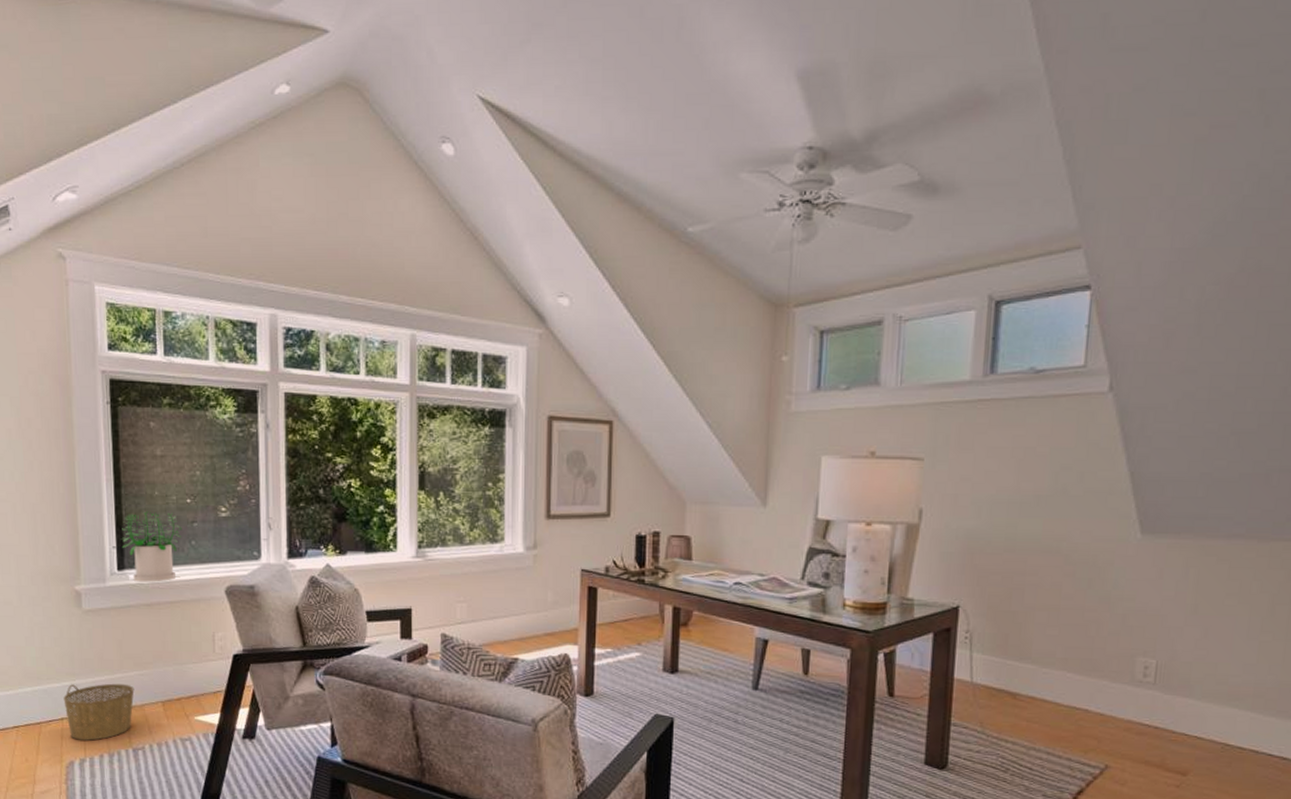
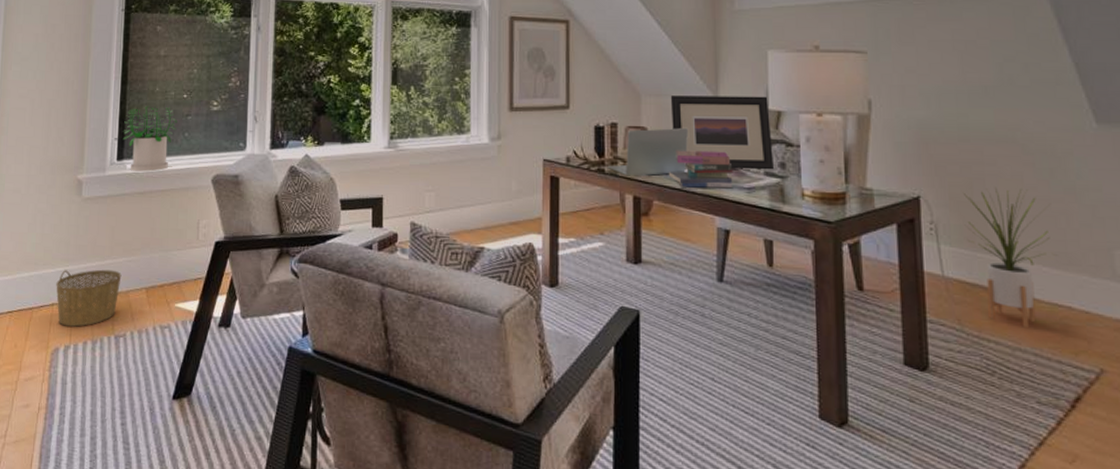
laptop: none [647,537,733,587] -> present [607,128,688,177]
books: none [709,560,776,599] -> present [668,150,733,189]
picture frame: none [716,503,819,580] -> present [670,96,775,170]
house plant: none [1000,597,1083,729] -> present [964,187,1058,327]

